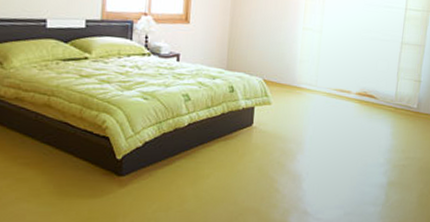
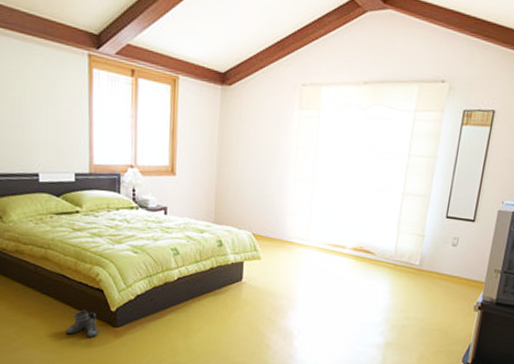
boots: none [66,159,106,189] -> present [66,310,103,339]

